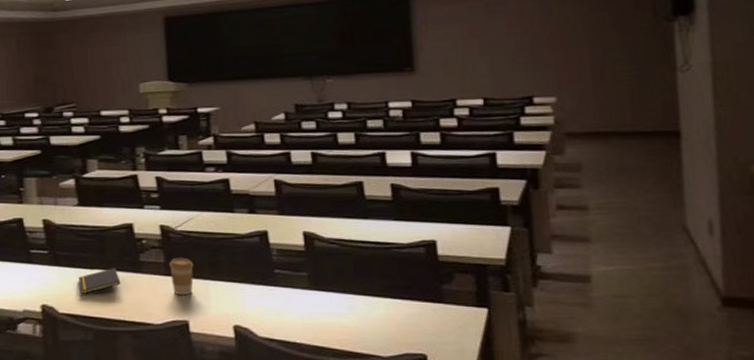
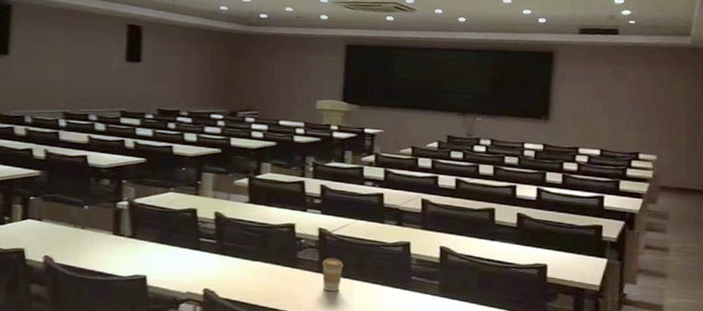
notepad: present [79,268,121,295] -> none [240,261,278,283]

